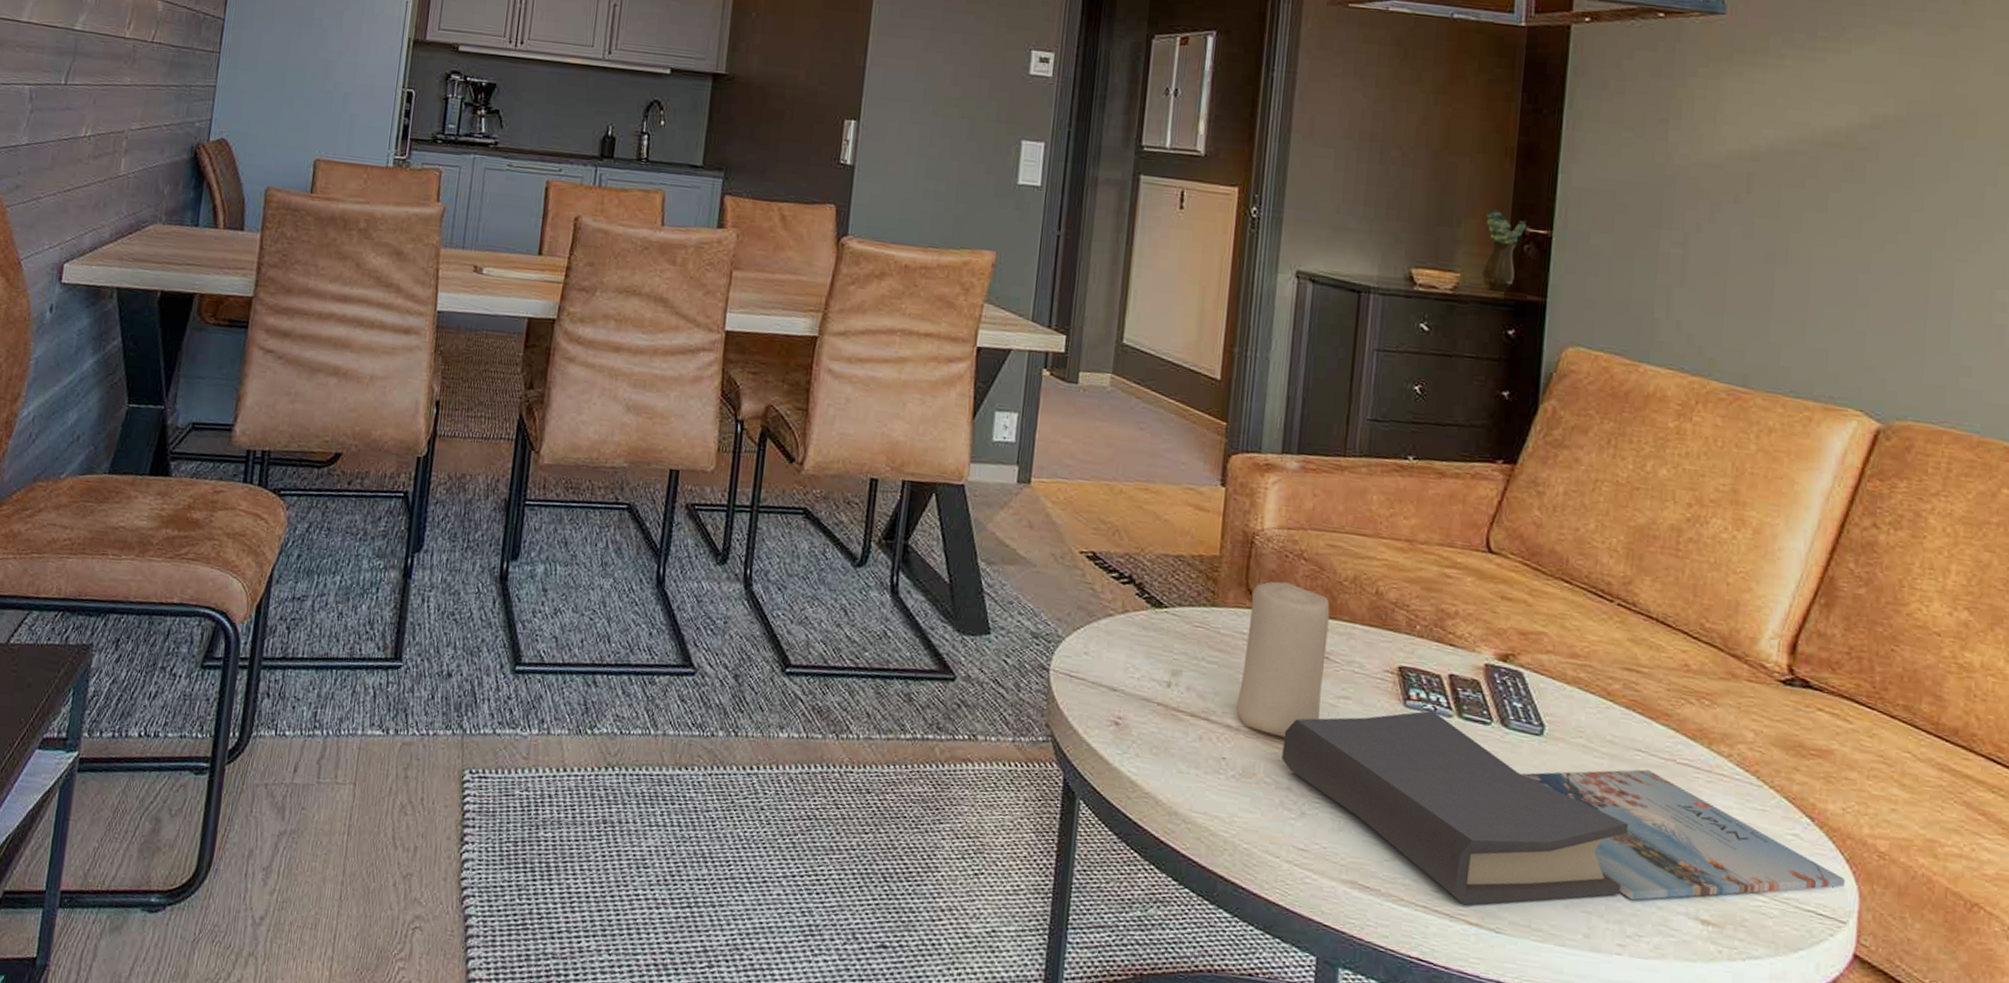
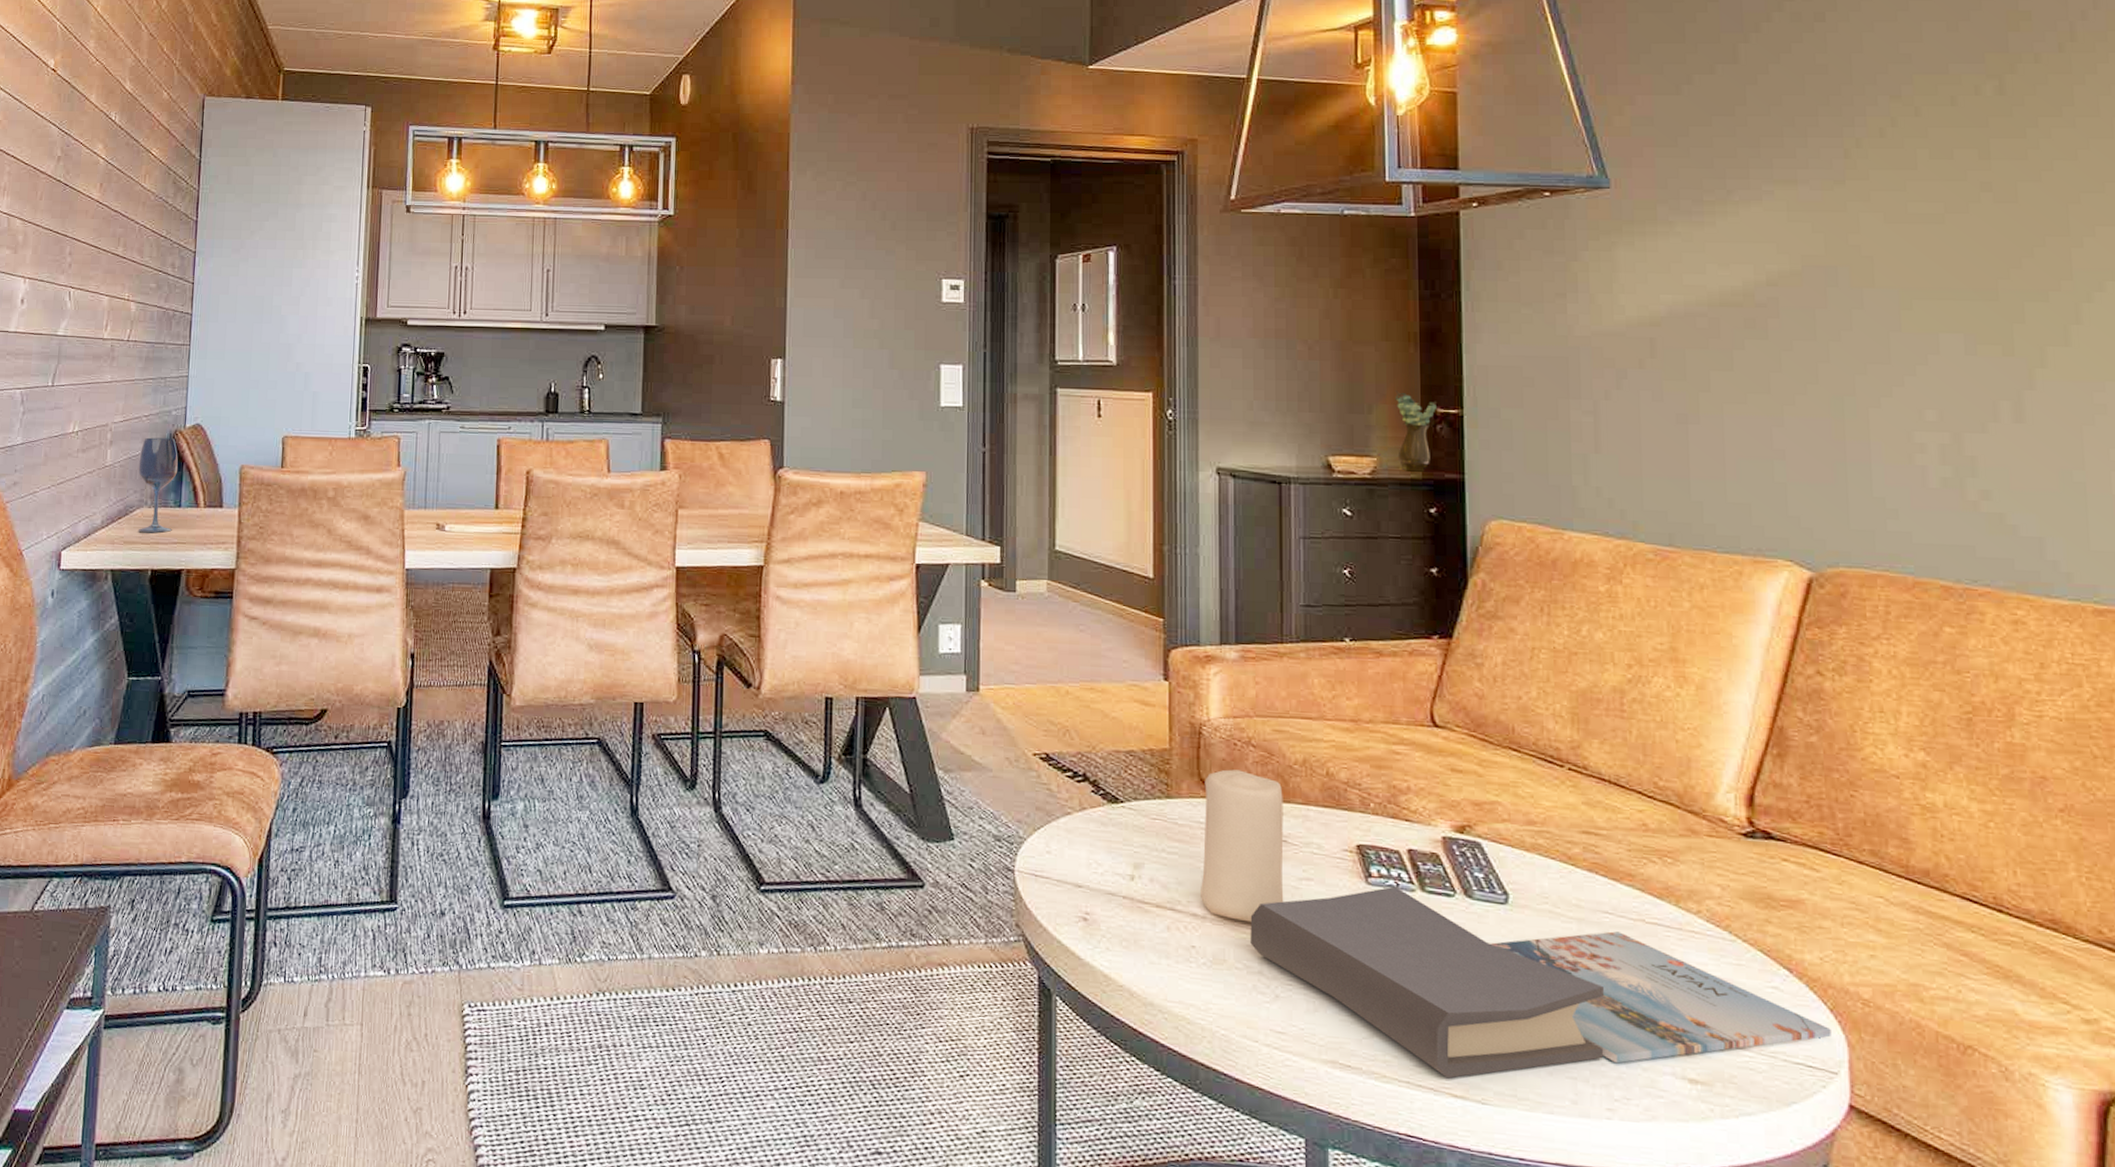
wineglass: none [149,148,199,253] -> present [137,437,178,534]

